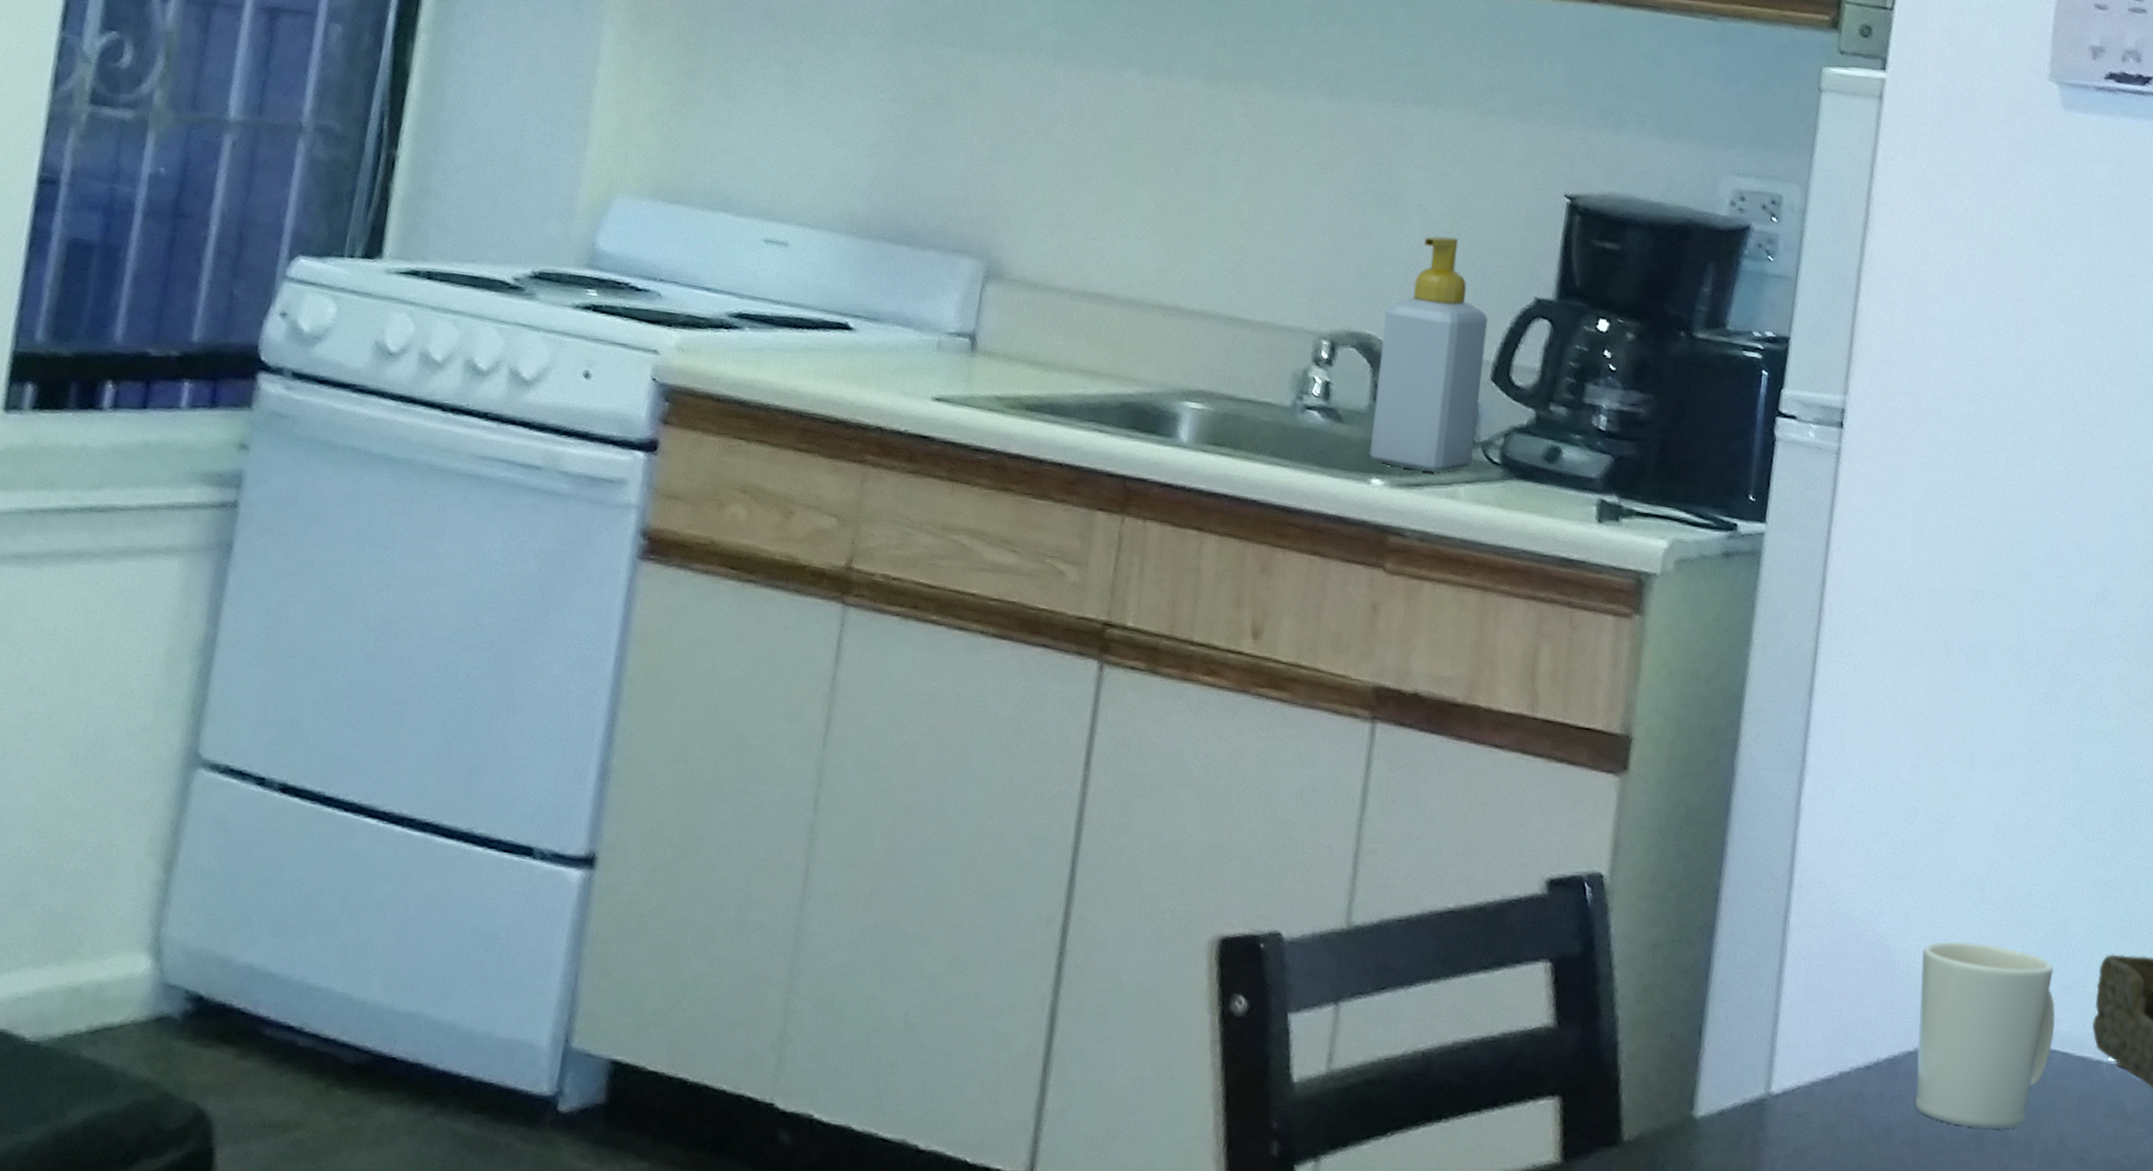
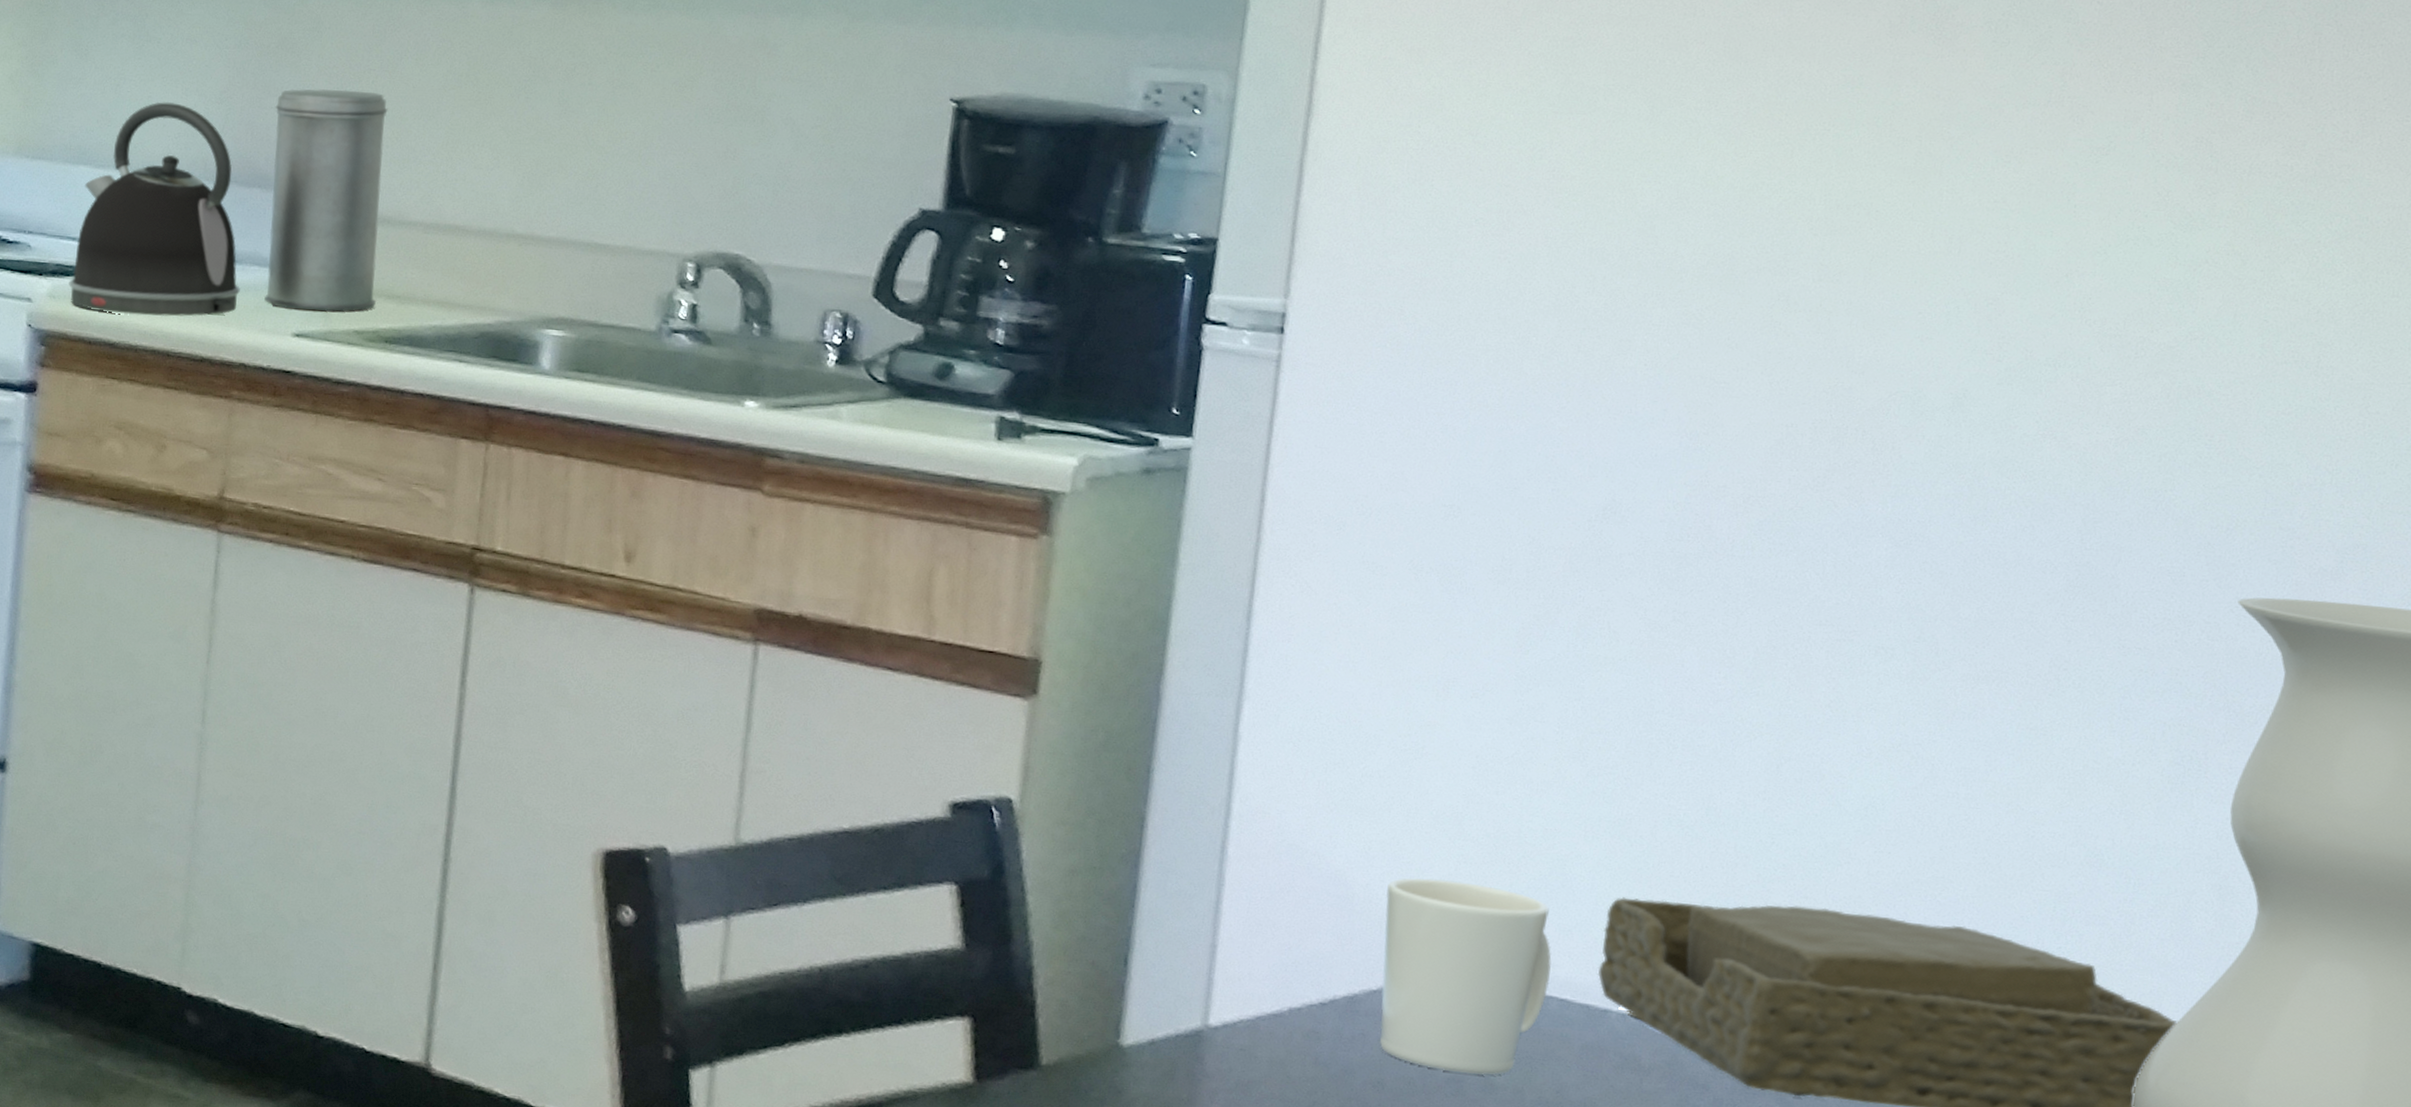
kettle: none [699,151,881,377] -> present [68,102,240,317]
canister: none [905,146,1041,376] -> present [264,88,388,311]
soap bottle: present [1369,235,1488,472] -> none [741,149,868,393]

